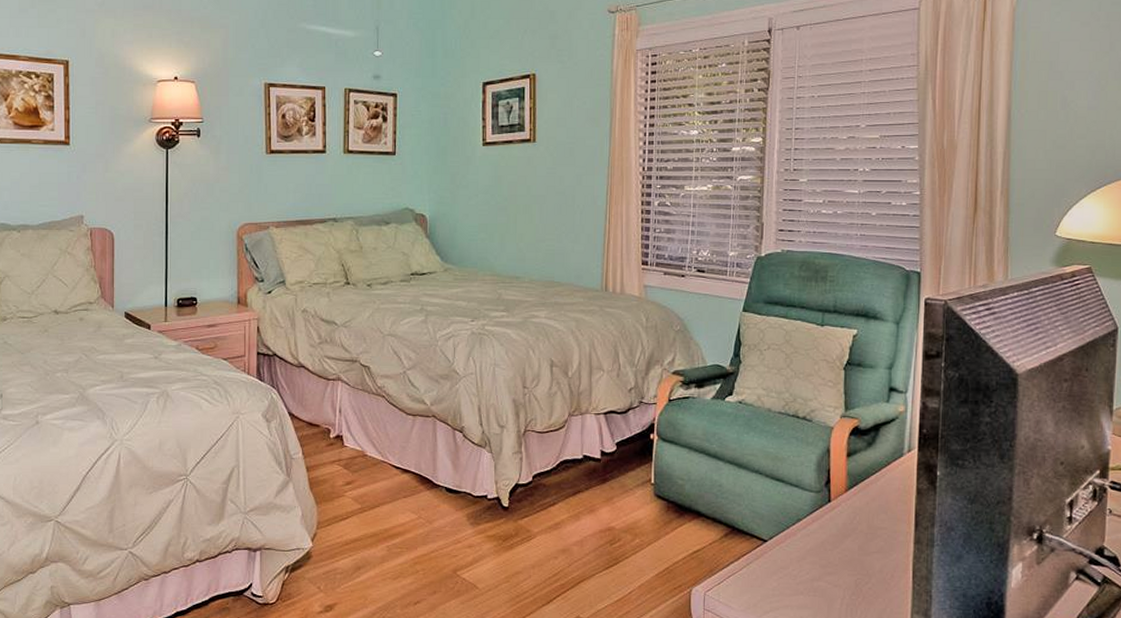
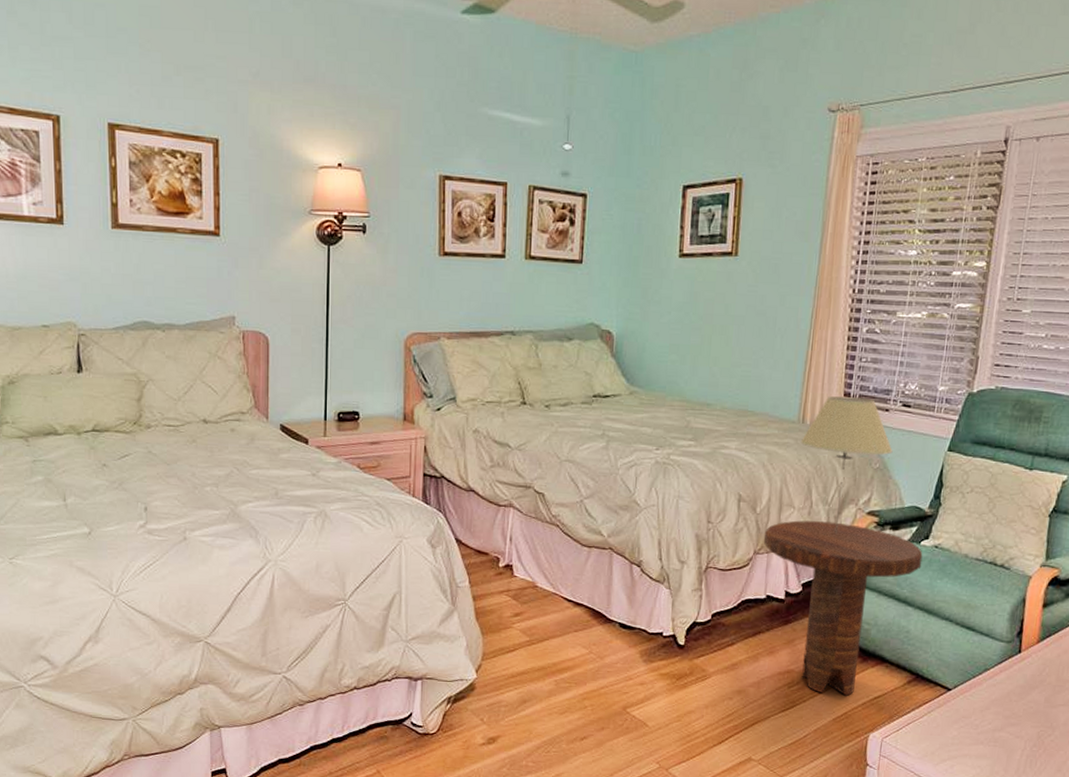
side table: none [578,382,728,551] -> present [764,520,923,696]
table lamp: none [605,265,692,393] -> present [800,396,893,534]

